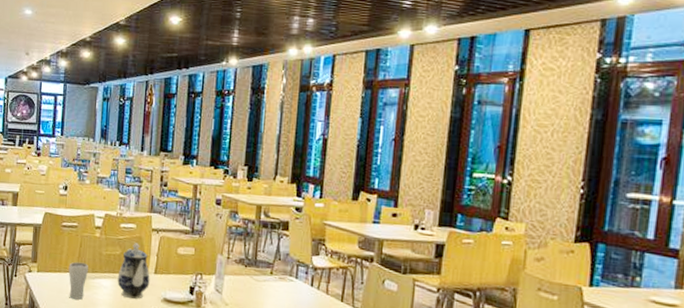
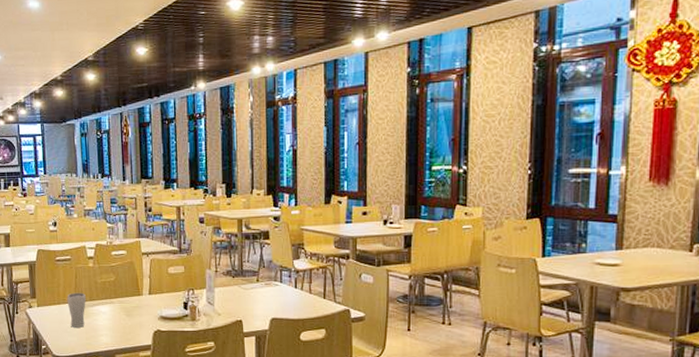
teapot: present [117,243,150,299] -> none [114,268,146,320]

